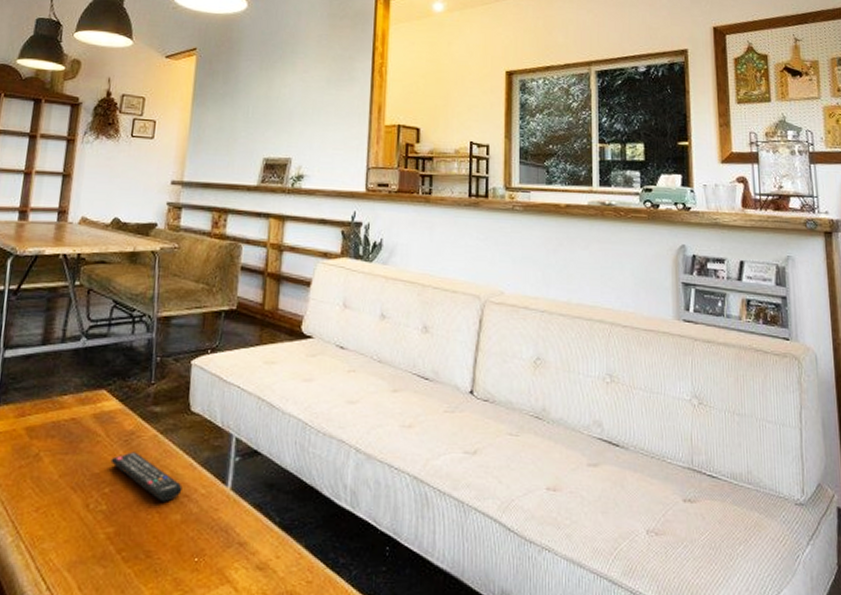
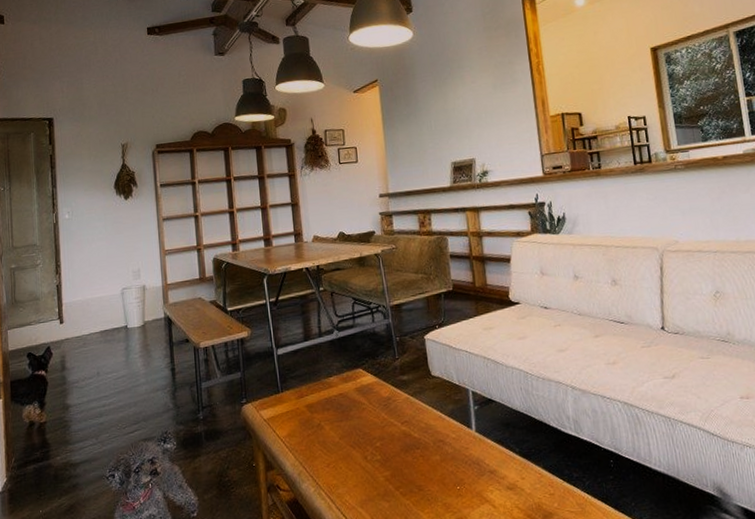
remote control: present [110,452,183,502] -> none [376,412,437,448]

